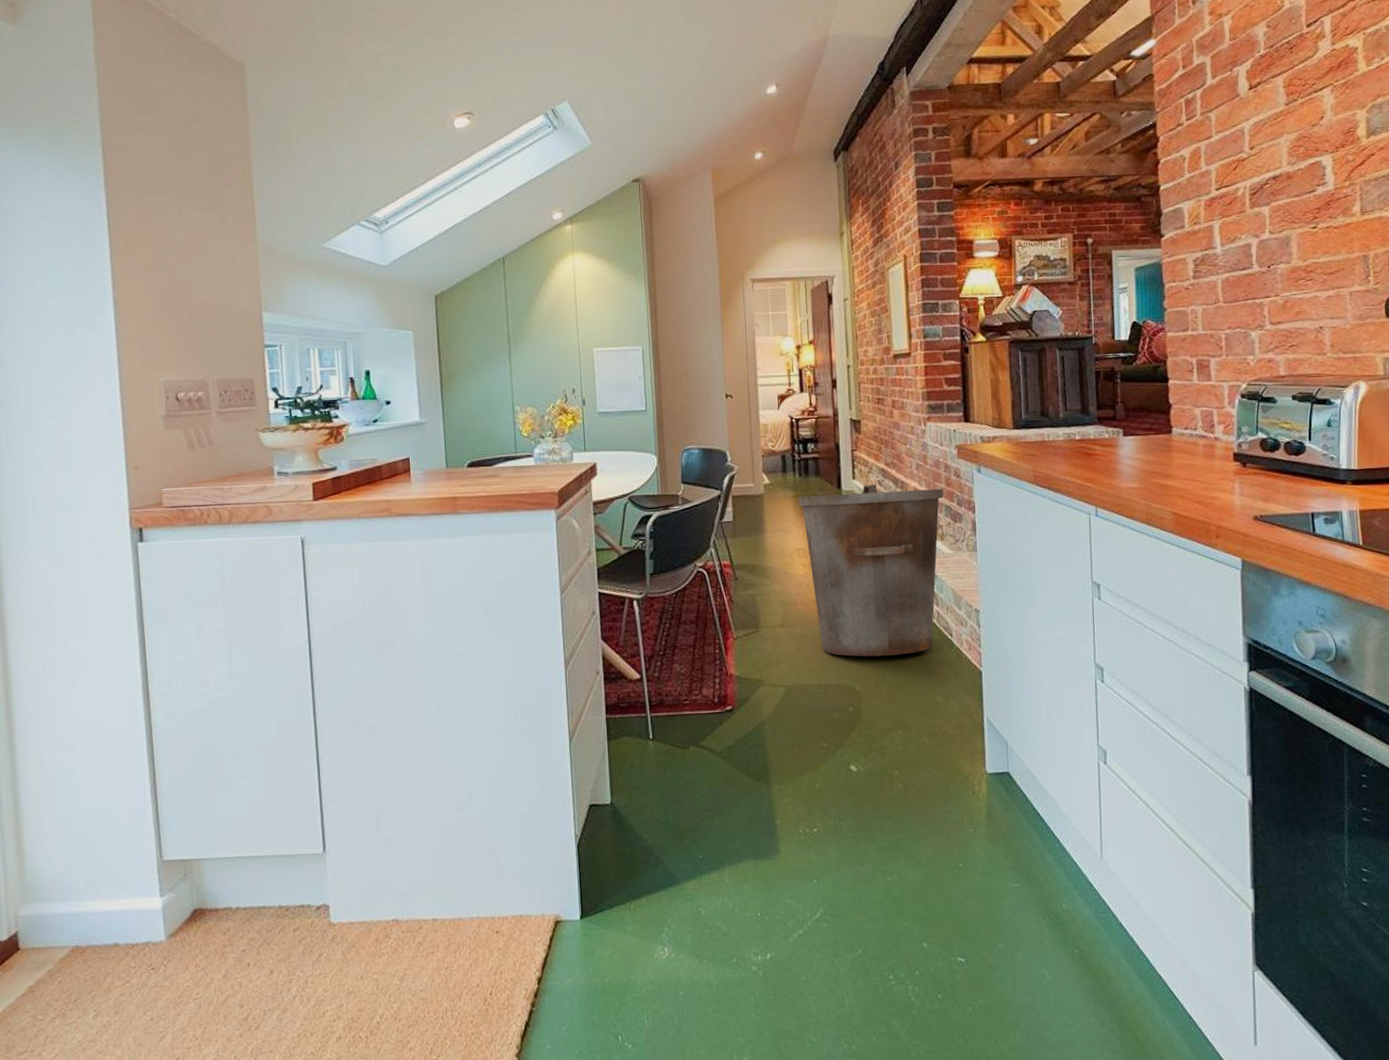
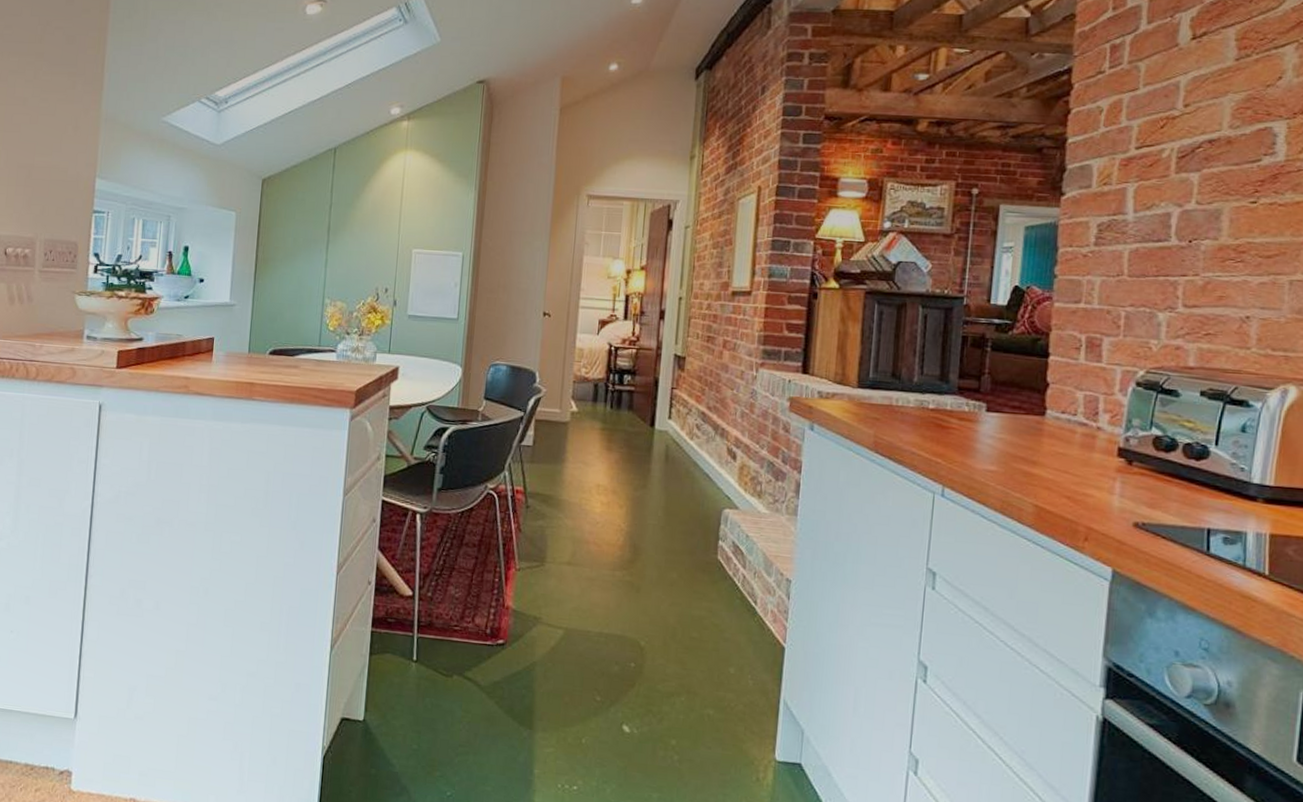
trash can: present [798,484,944,657] -> none [605,427,768,616]

